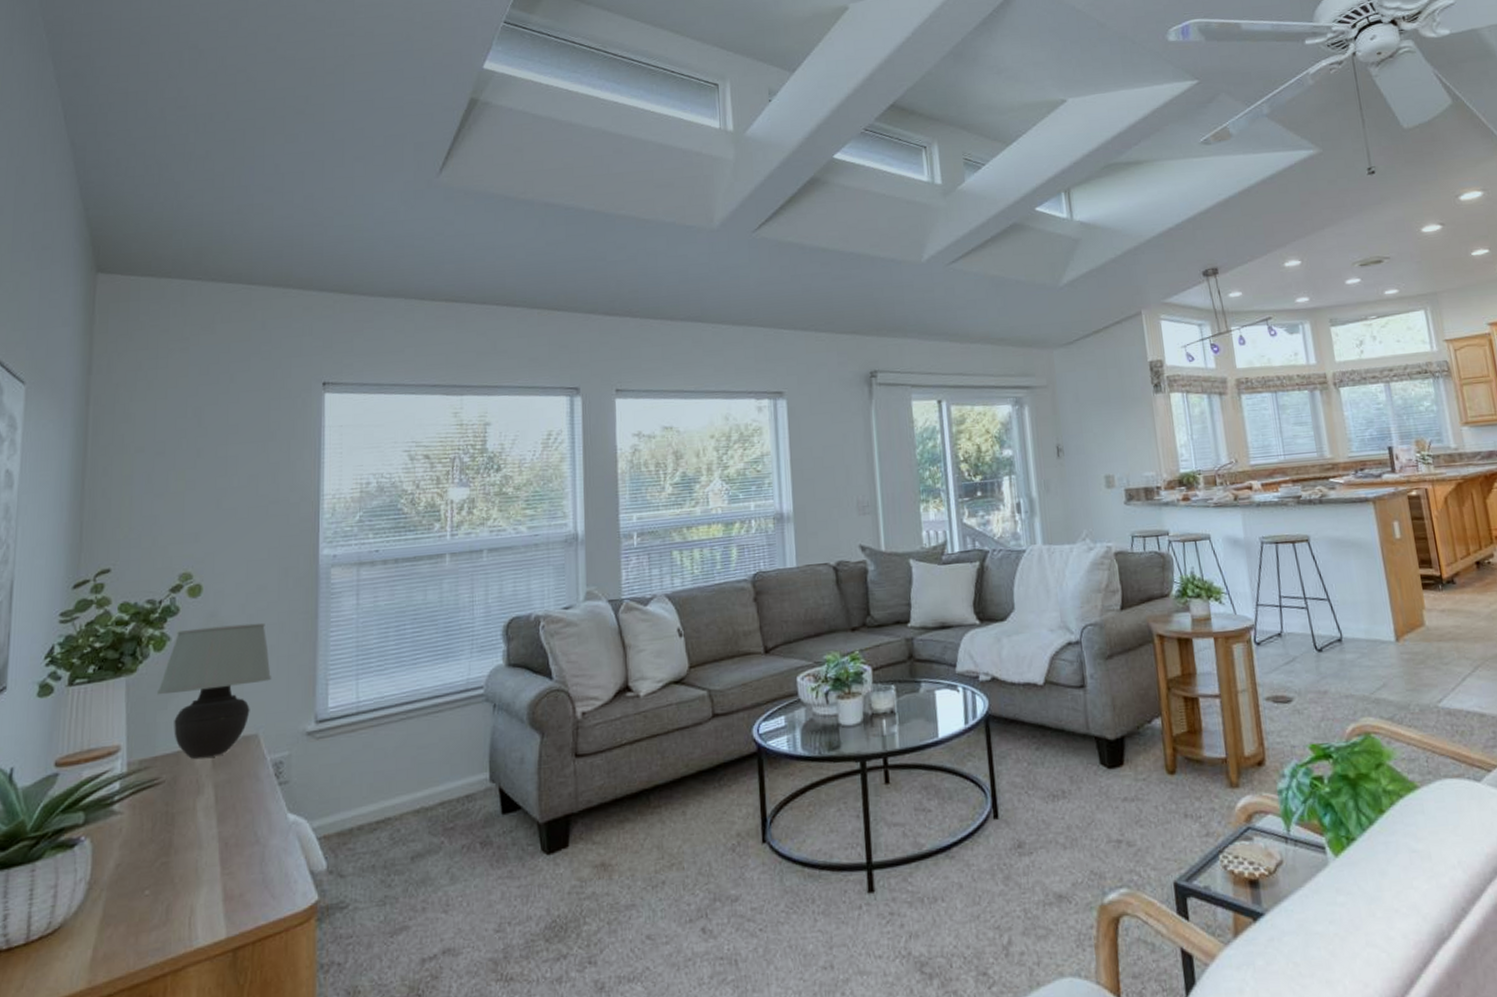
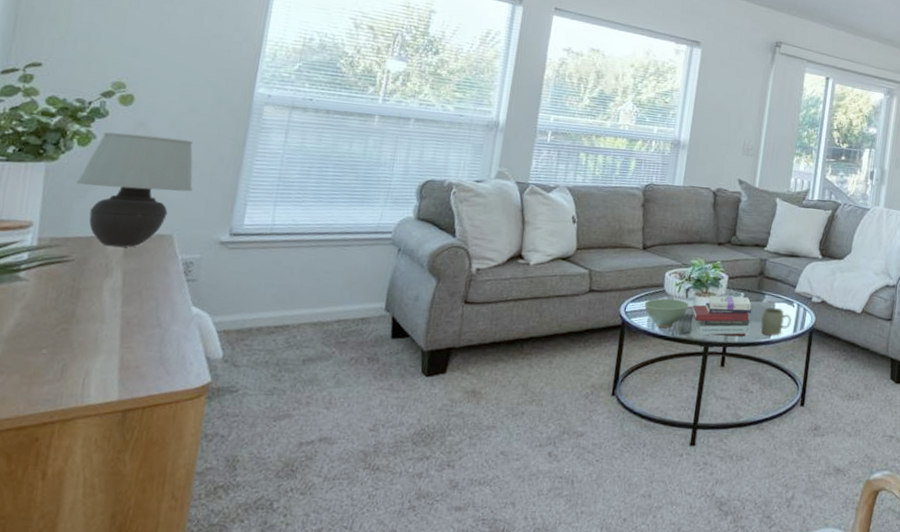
bowl: none [779,707,833,747] -> present [644,298,690,328]
books: none [837,690,914,748] -> present [692,295,752,337]
mug: none [921,696,960,735] -> present [760,307,792,337]

